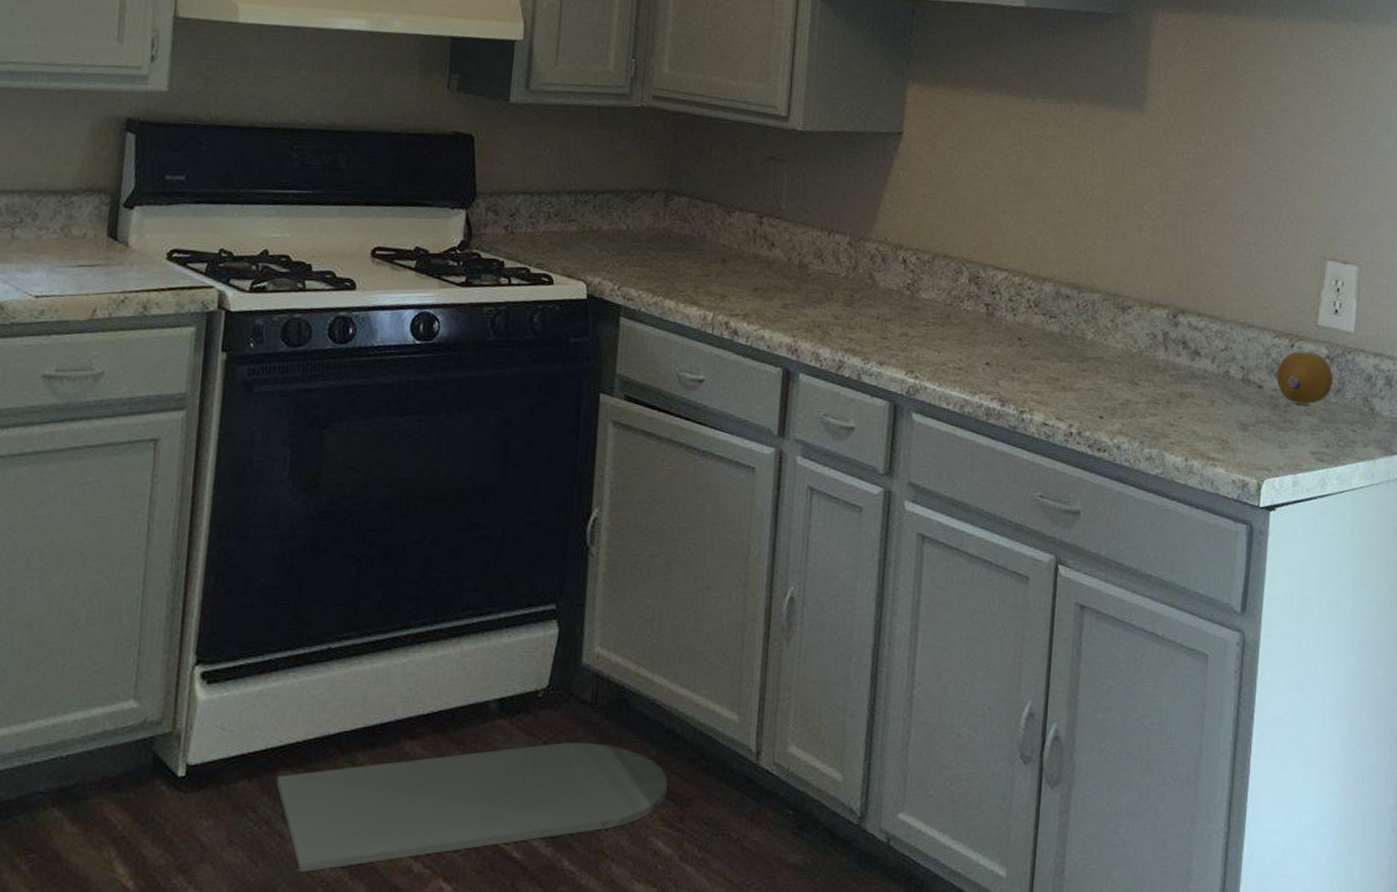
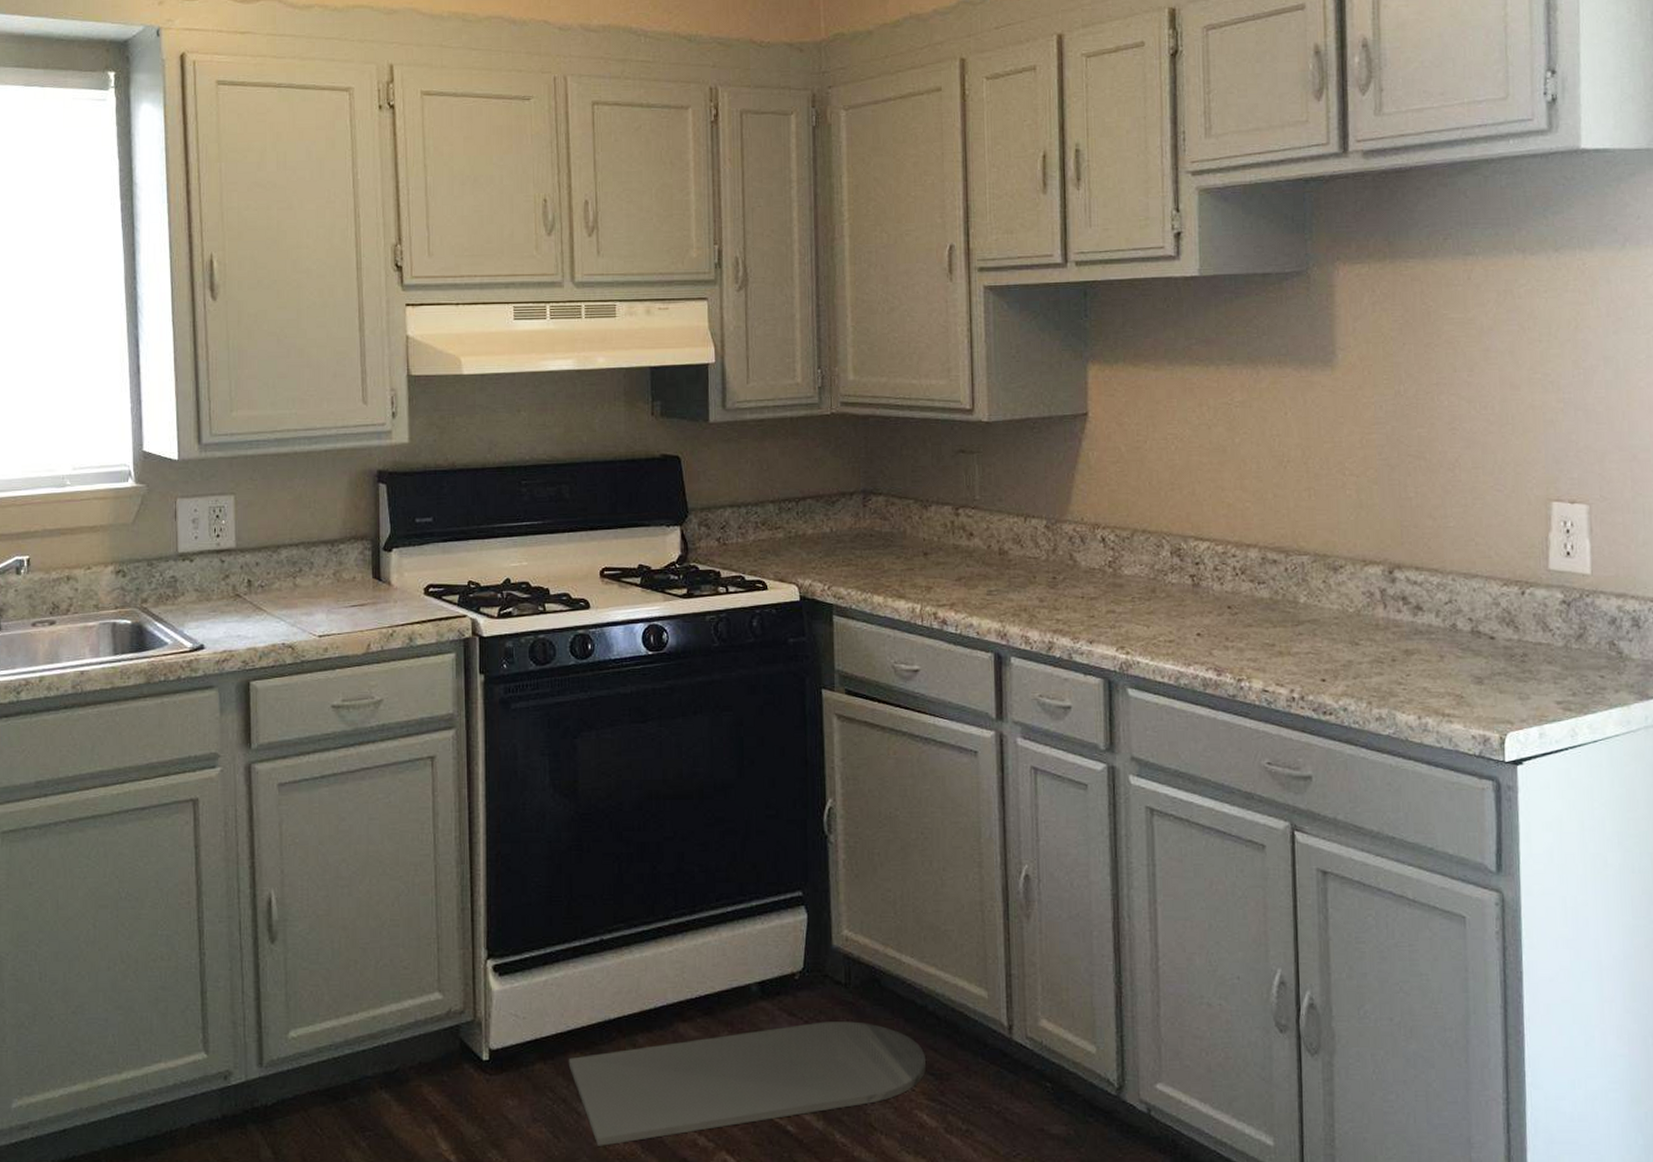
fruit: present [1276,351,1334,404] -> none [1509,598,1573,652]

